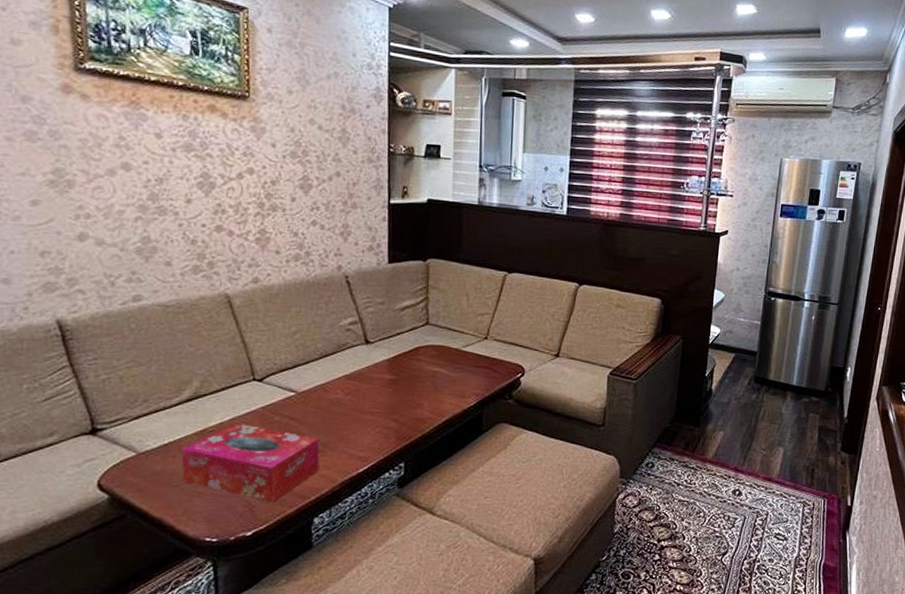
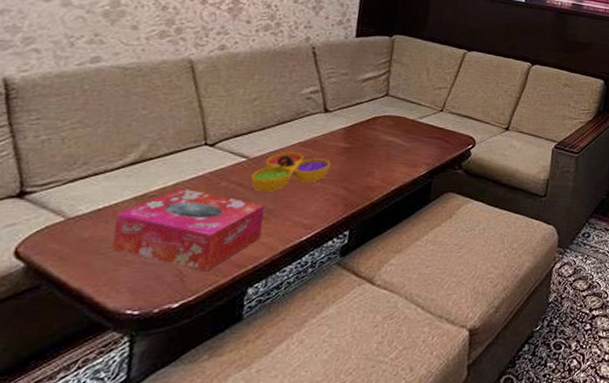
decorative bowl: none [302,385,378,426] -> present [251,152,331,192]

